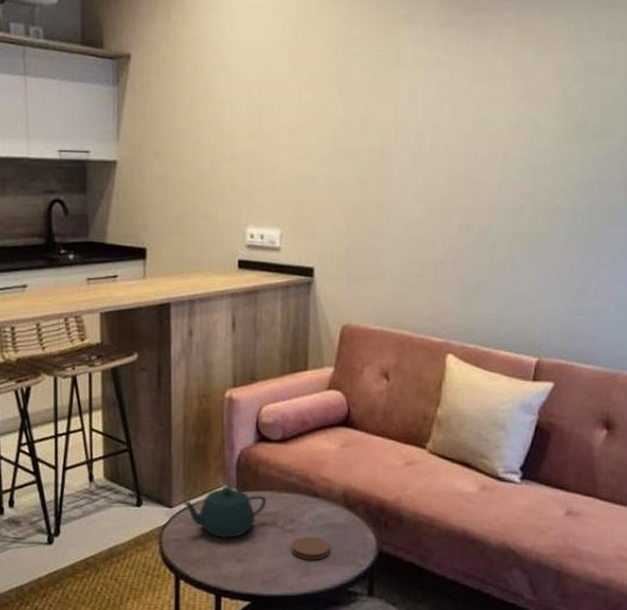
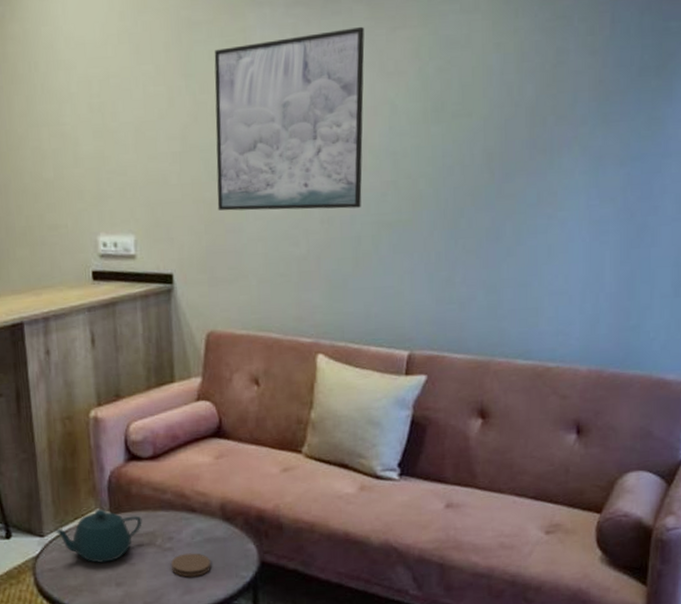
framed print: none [361,48,512,217] -> present [214,26,365,211]

